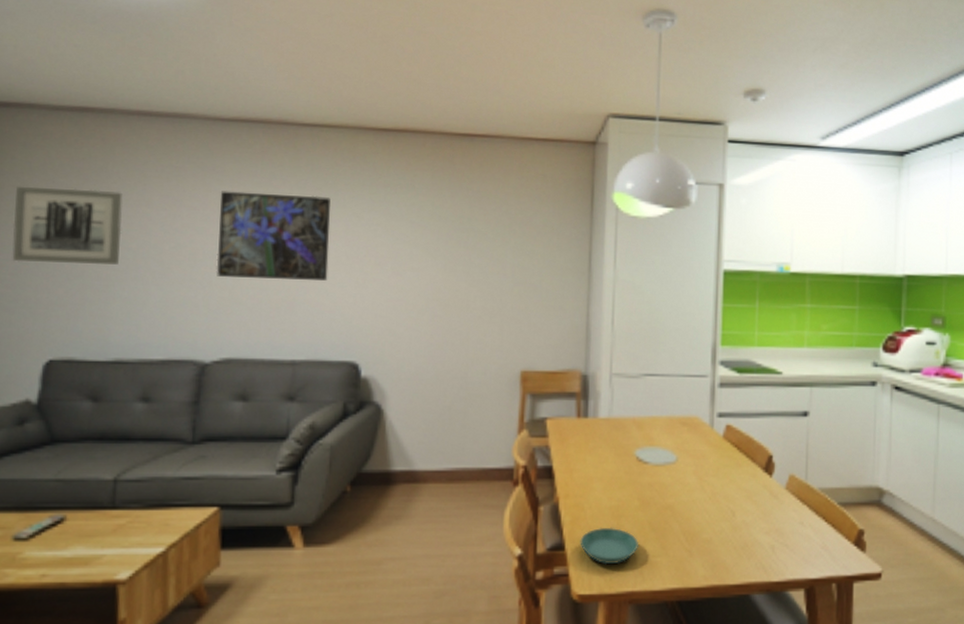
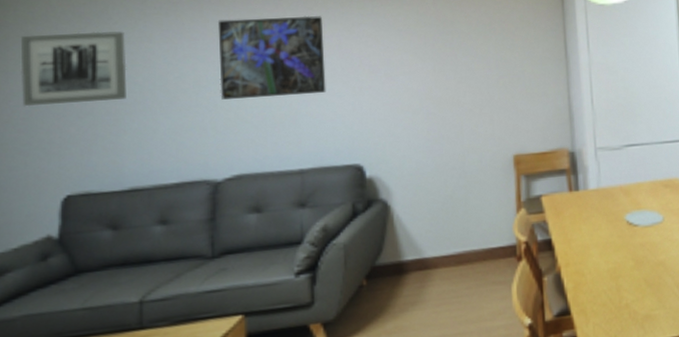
saucer: present [580,527,640,565] -> none [583,288,638,324]

